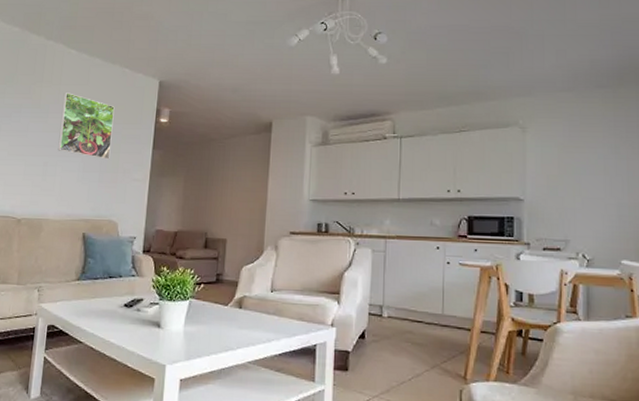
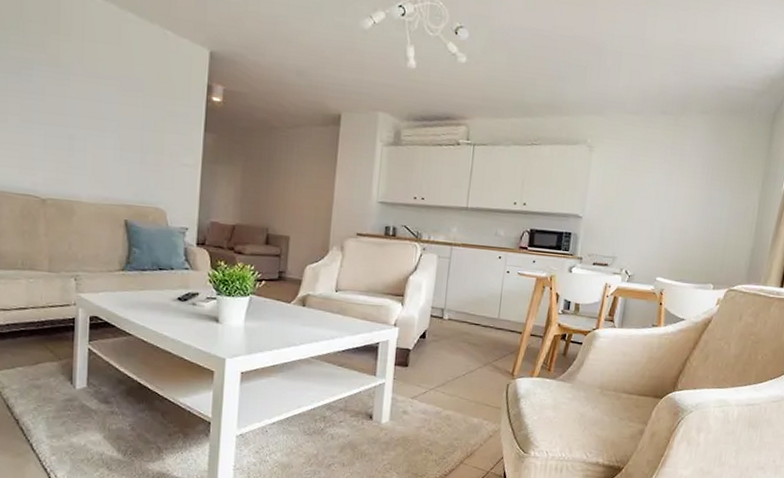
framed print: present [58,93,115,160] -> none [86,51,156,139]

